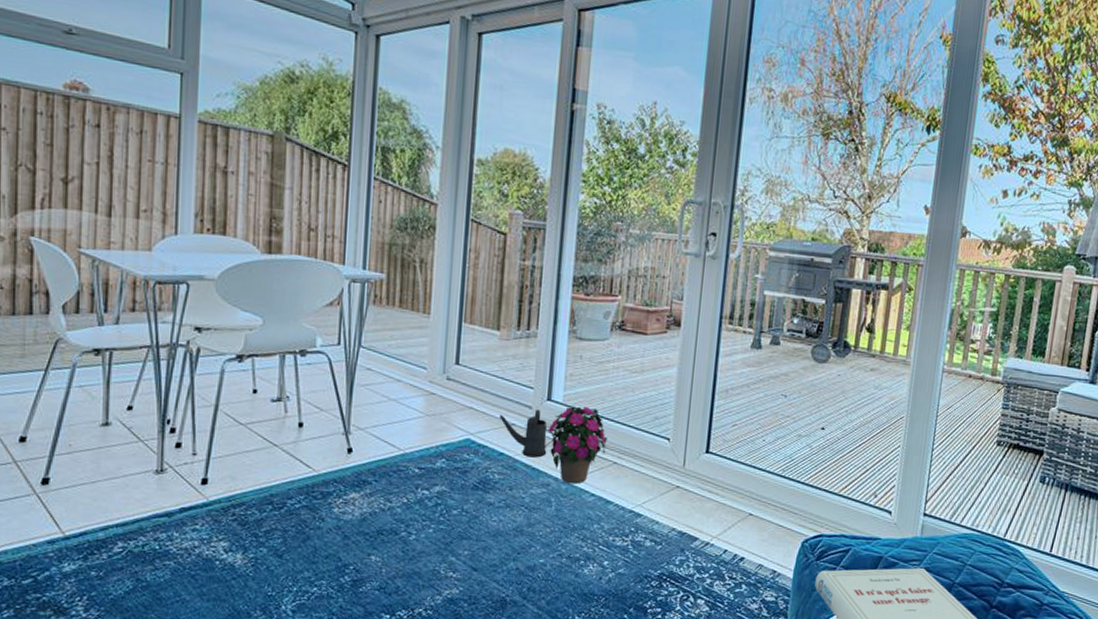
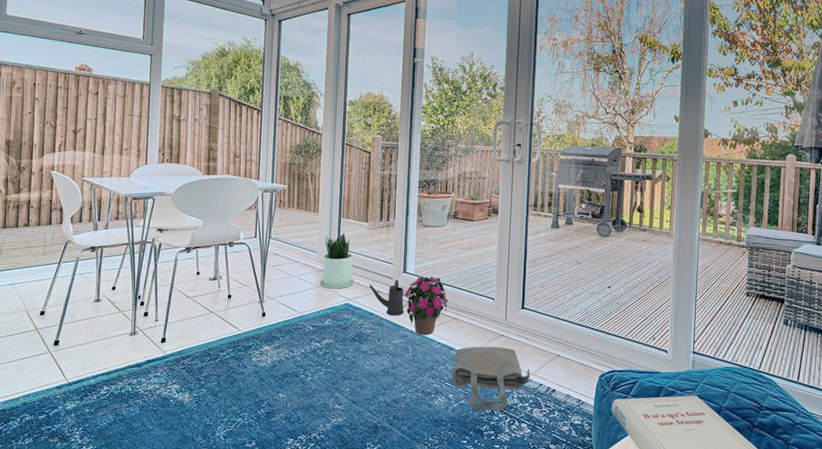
planter: none [429,344,480,419] -> present [319,233,355,289]
tote bag: none [608,500,713,583] -> present [452,346,530,411]

